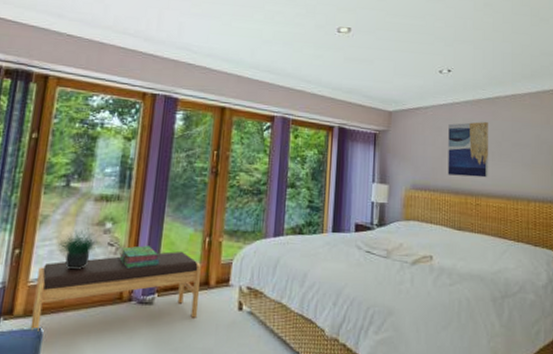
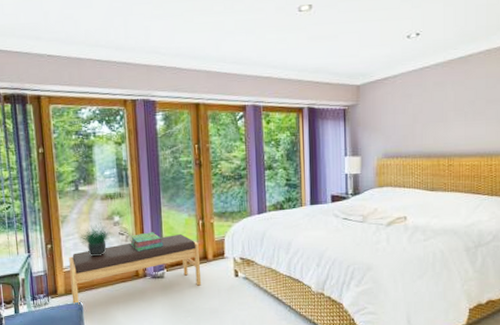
wall art: present [447,121,489,178] -> none [419,81,462,140]

